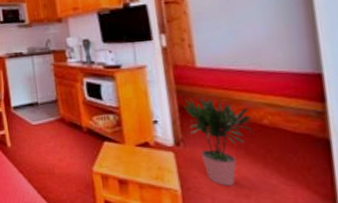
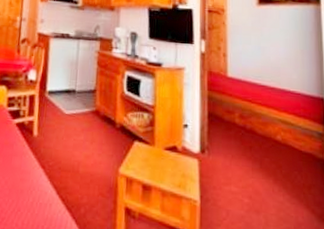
potted plant: present [183,97,253,186] -> none [212,106,268,200]

